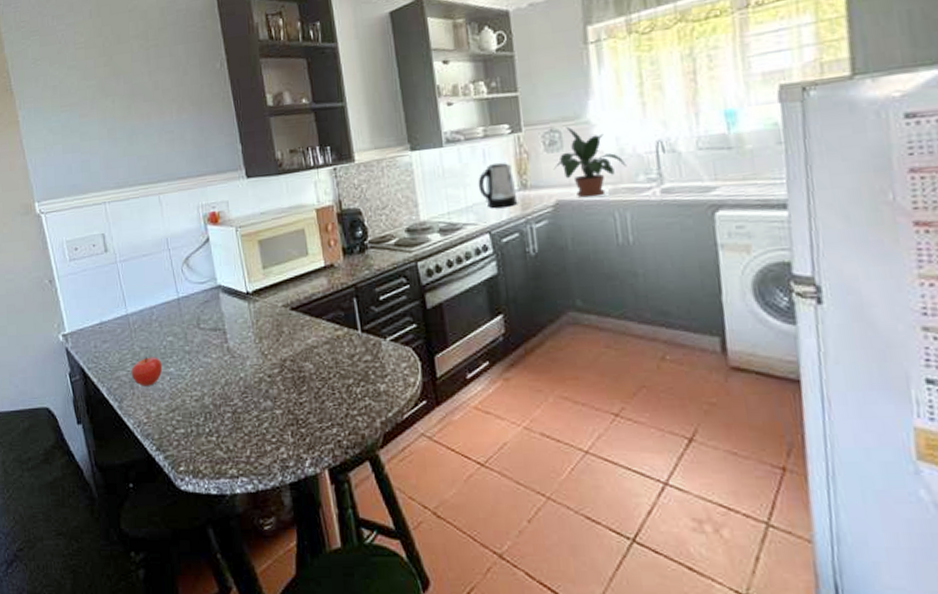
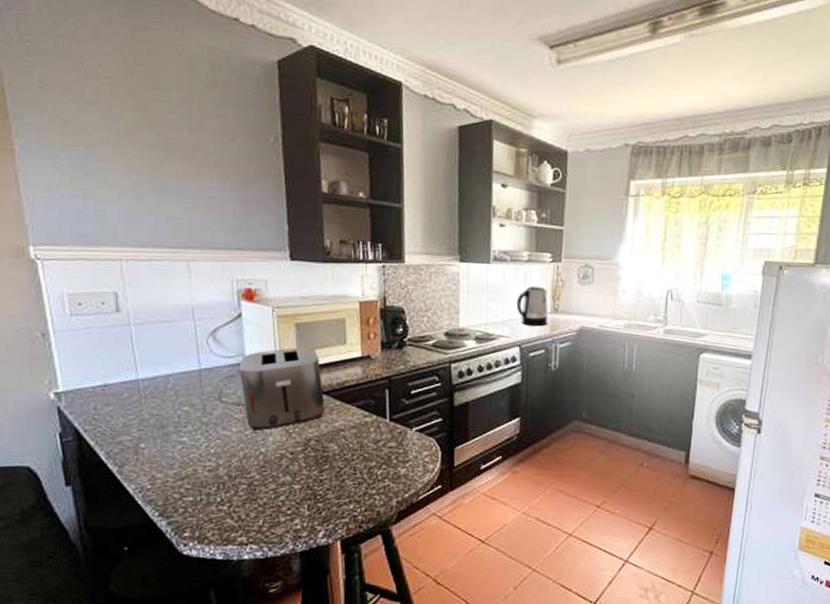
fruit: present [131,357,163,386] -> none [136,424,175,453]
toaster: none [212,263,296,355] -> present [239,347,325,431]
potted plant: present [553,126,627,198] -> none [582,264,642,328]

